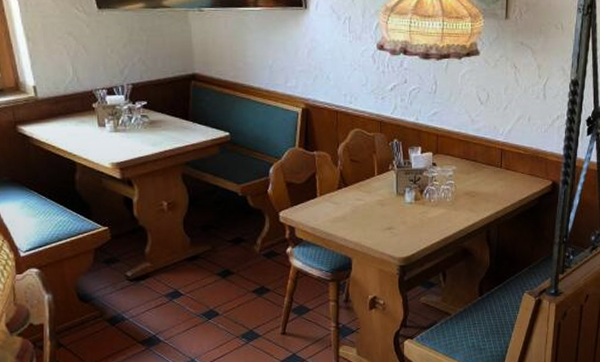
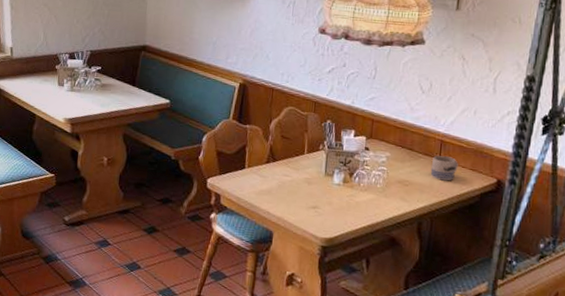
mug: none [494,164,518,188] -> present [430,155,458,181]

